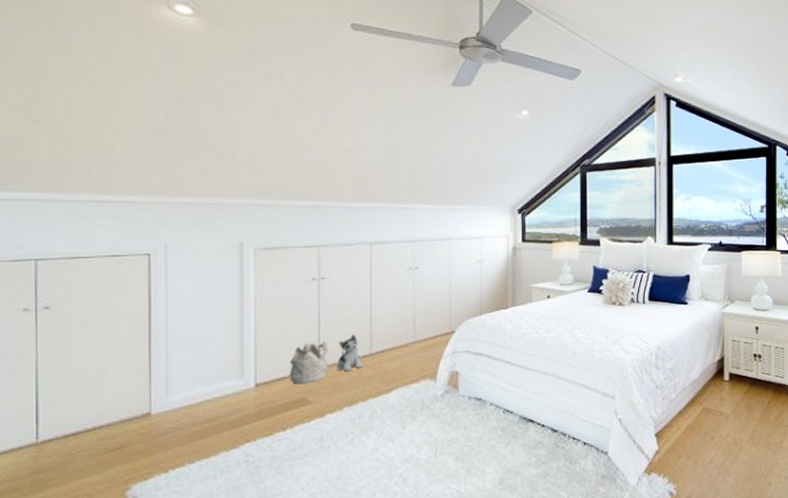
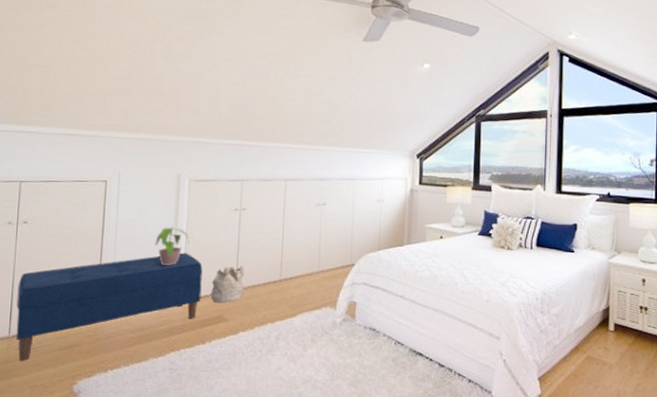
bench: none [43,331,278,470] -> present [16,252,203,361]
potted plant: none [217,302,260,348] -> present [155,226,190,266]
plush toy: present [336,334,364,372] -> none [250,261,274,295]

